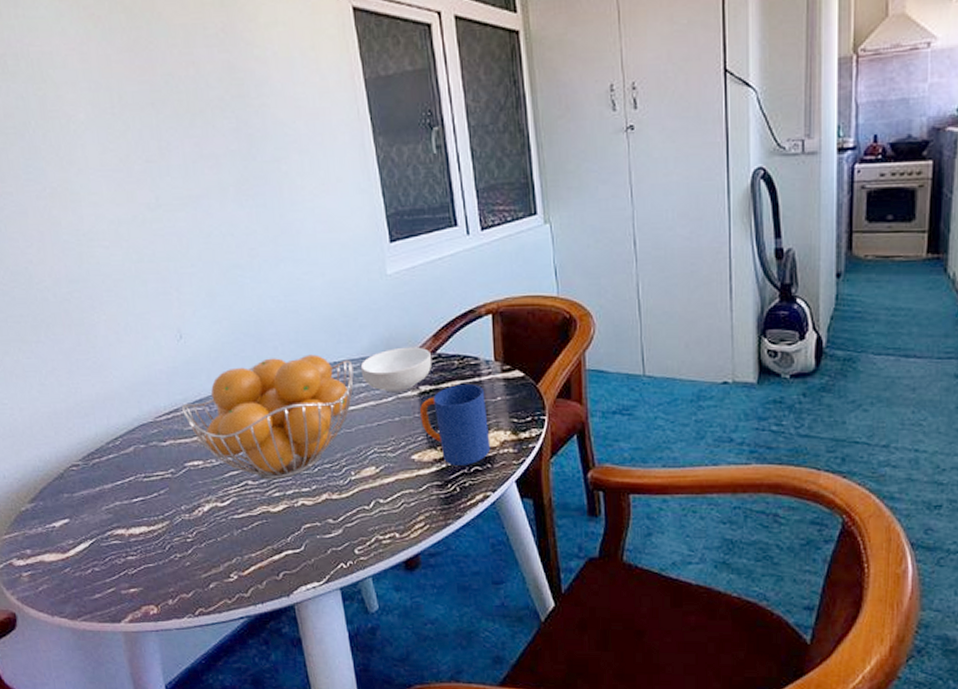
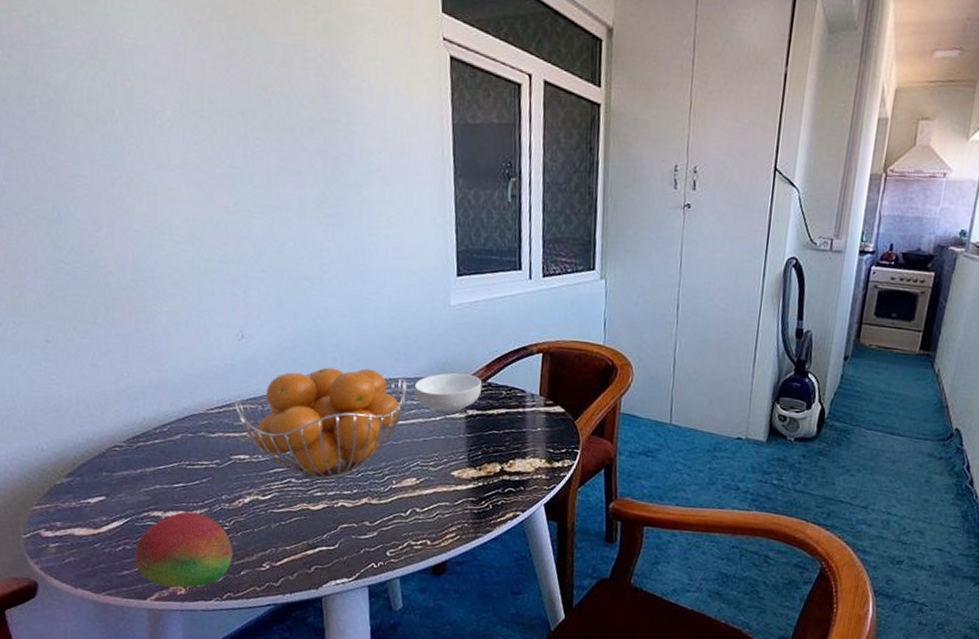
fruit: none [103,527,200,607] -> present [134,511,232,588]
mug: present [419,383,491,465] -> none [464,412,527,486]

